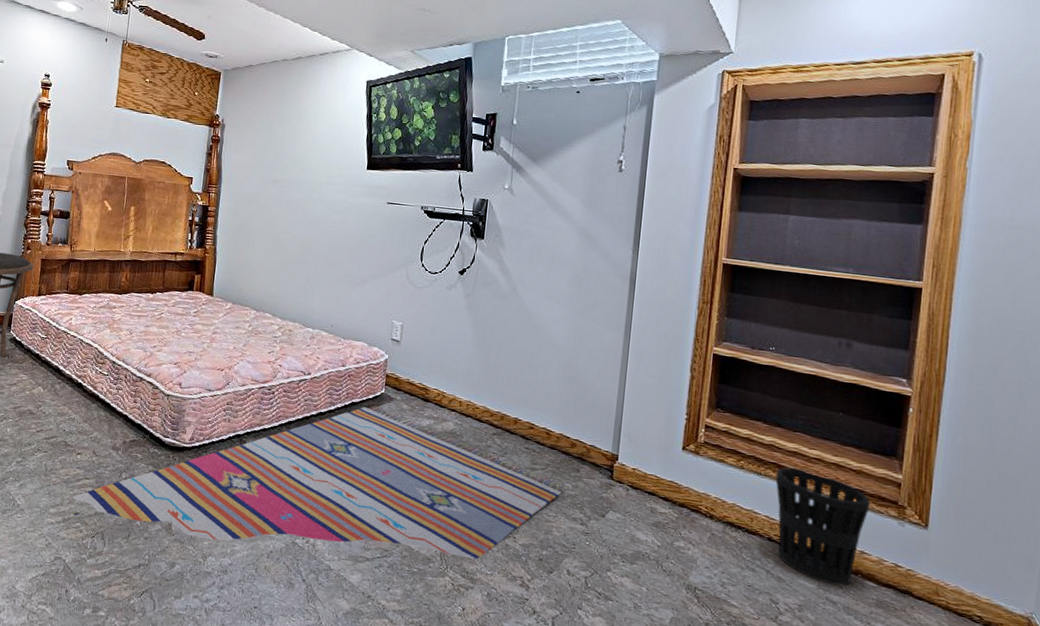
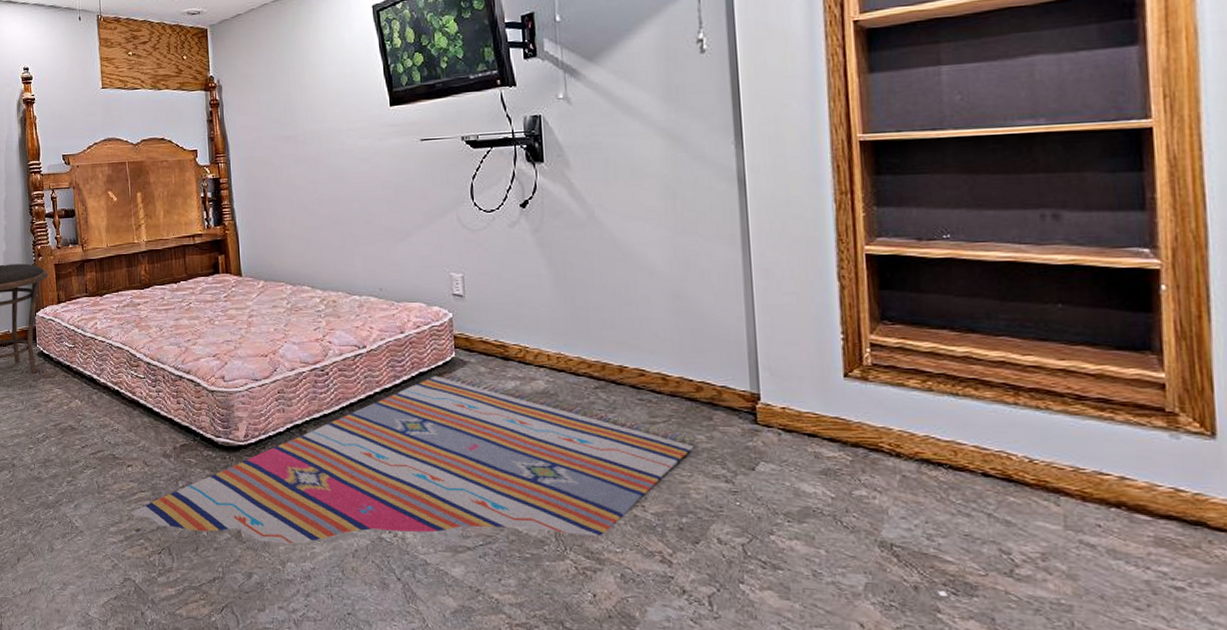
wastebasket: present [775,467,870,586] -> none [979,383,1124,524]

